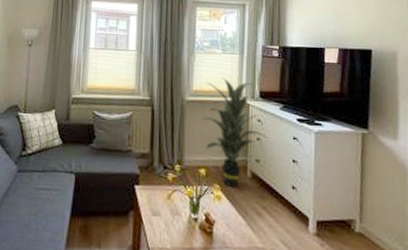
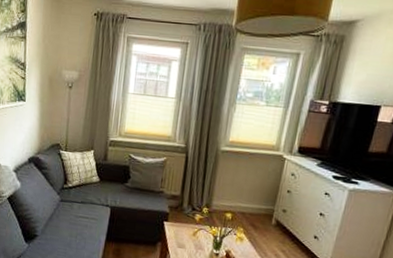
indoor plant: present [201,77,268,188] -> none [233,129,299,232]

